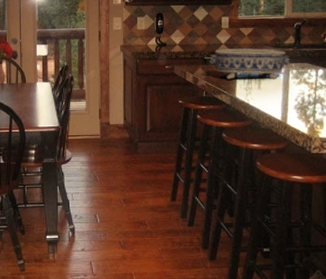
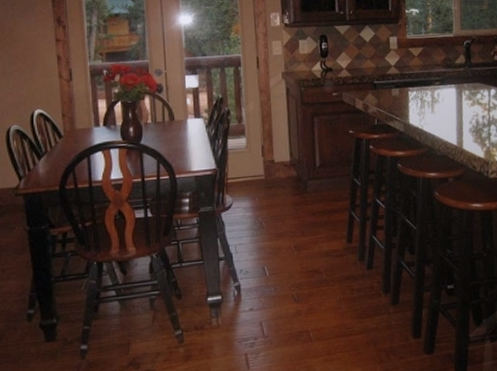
decorative bowl: present [209,48,290,80] -> none [379,69,462,105]

